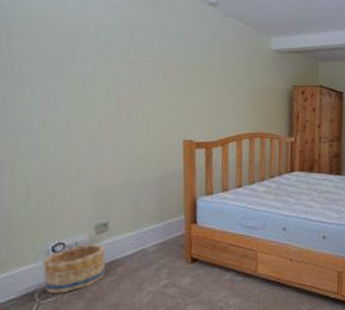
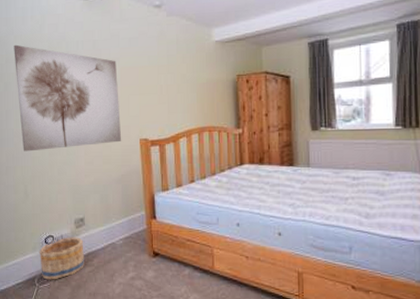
wall art: none [20,17,162,145] -> present [14,44,122,152]

